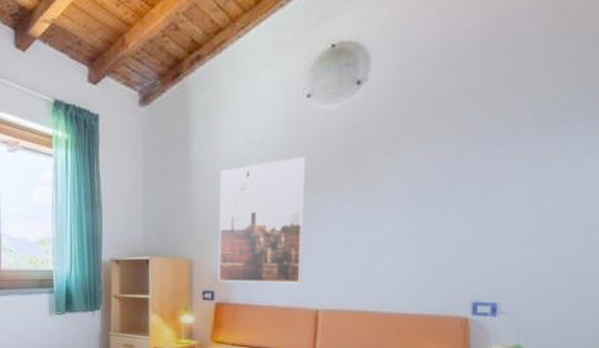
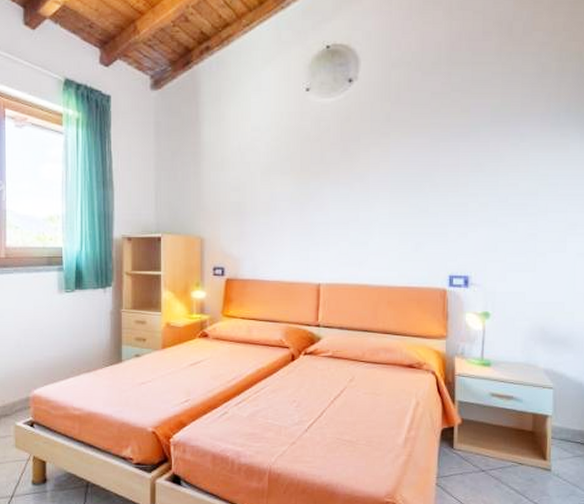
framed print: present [218,156,306,284] -> none [228,143,307,260]

